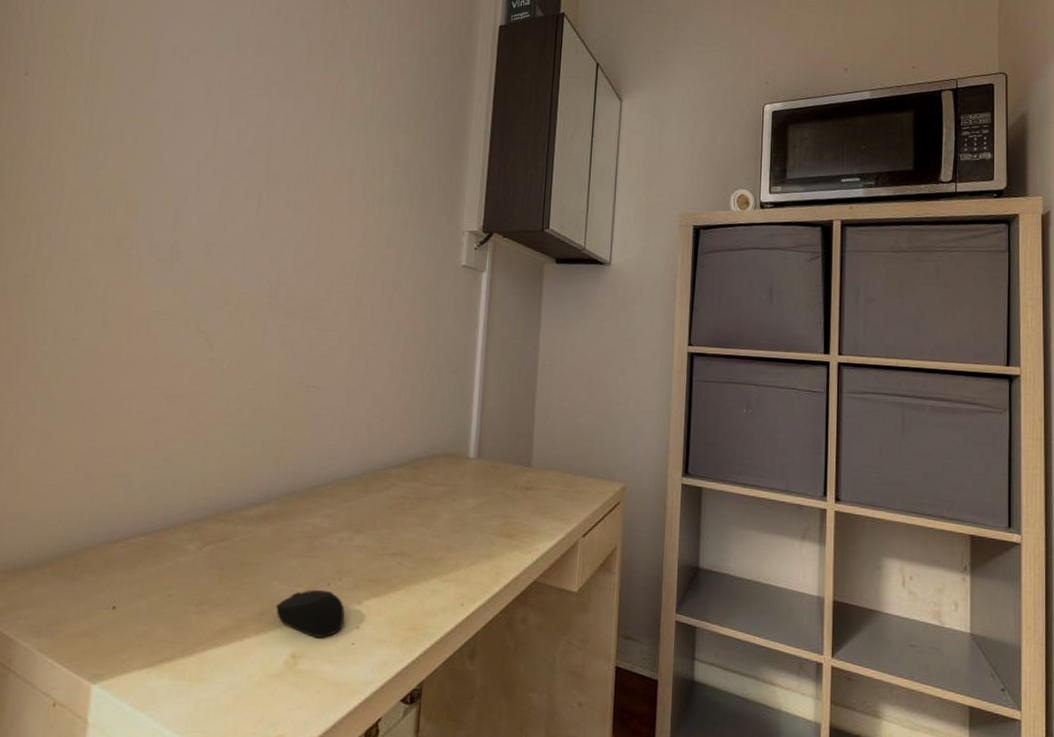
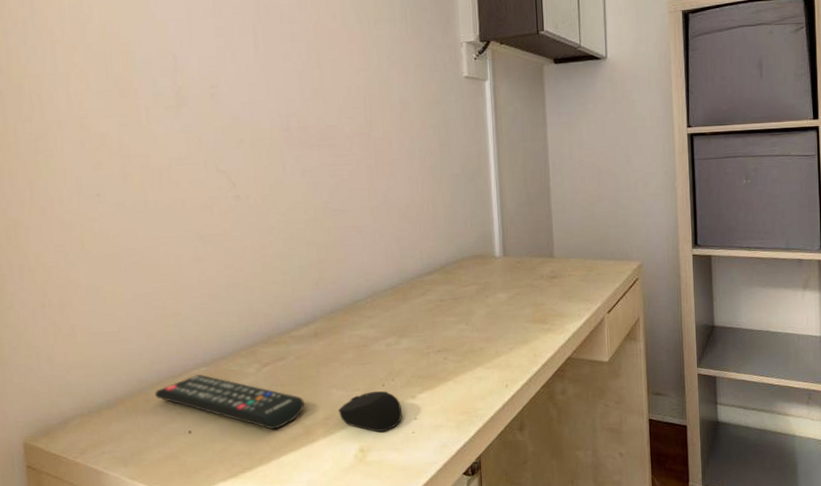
remote control: none [86,544,242,618] -> present [155,374,305,430]

